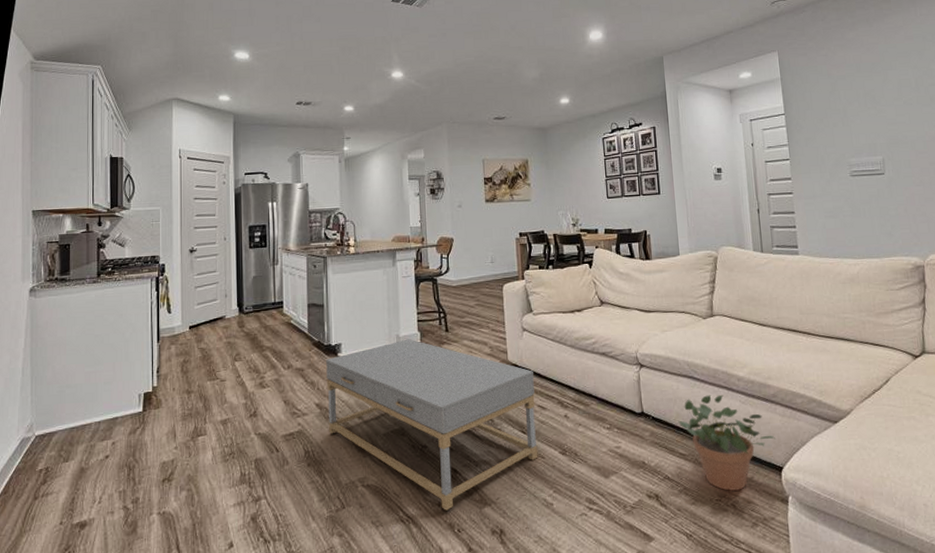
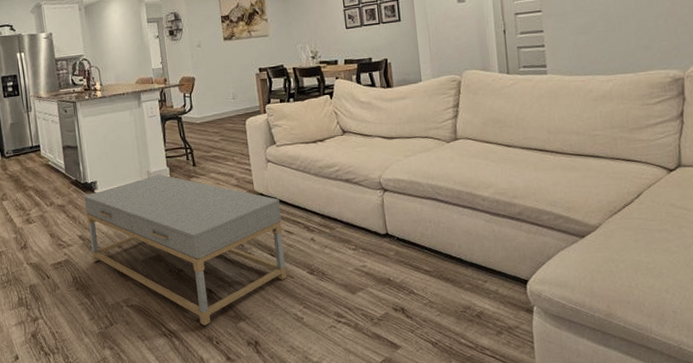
potted plant: present [678,394,776,491] -> none [422,214,522,303]

